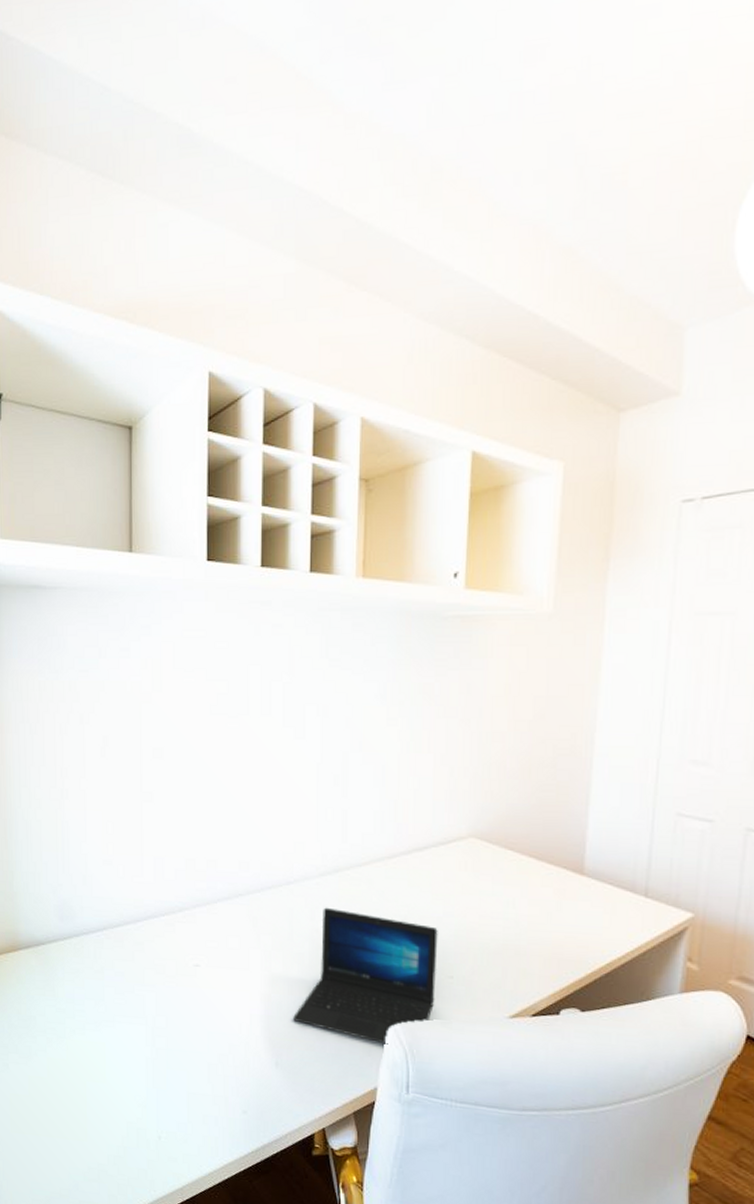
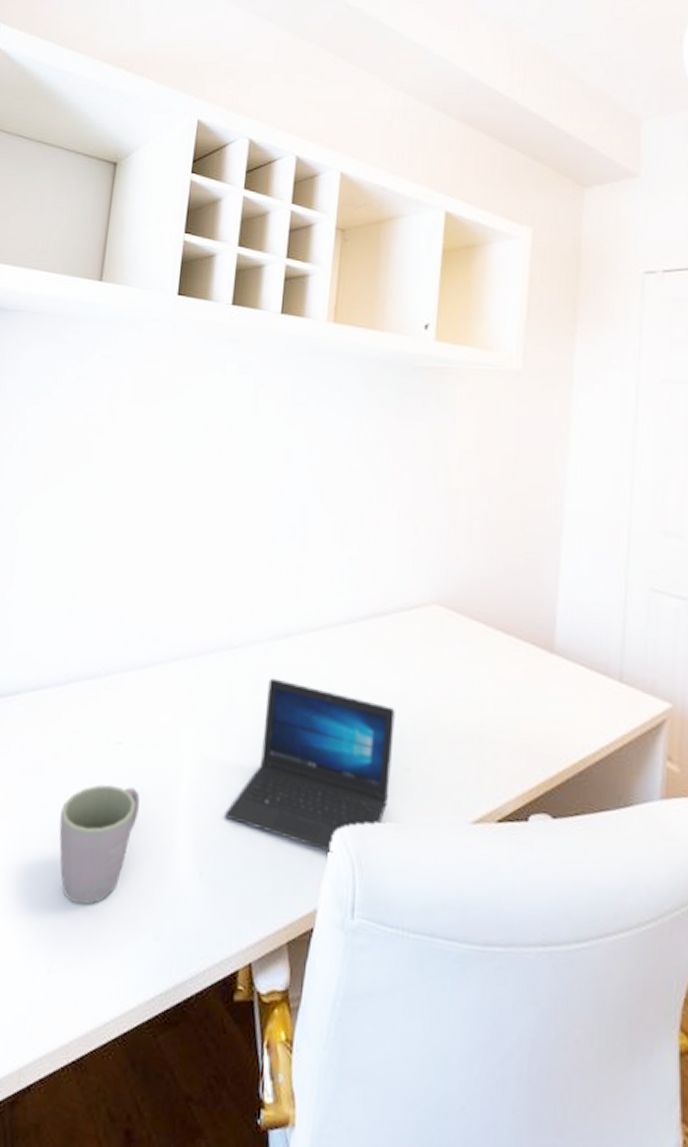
mug: none [154,998,219,1090] -> present [59,784,140,905]

